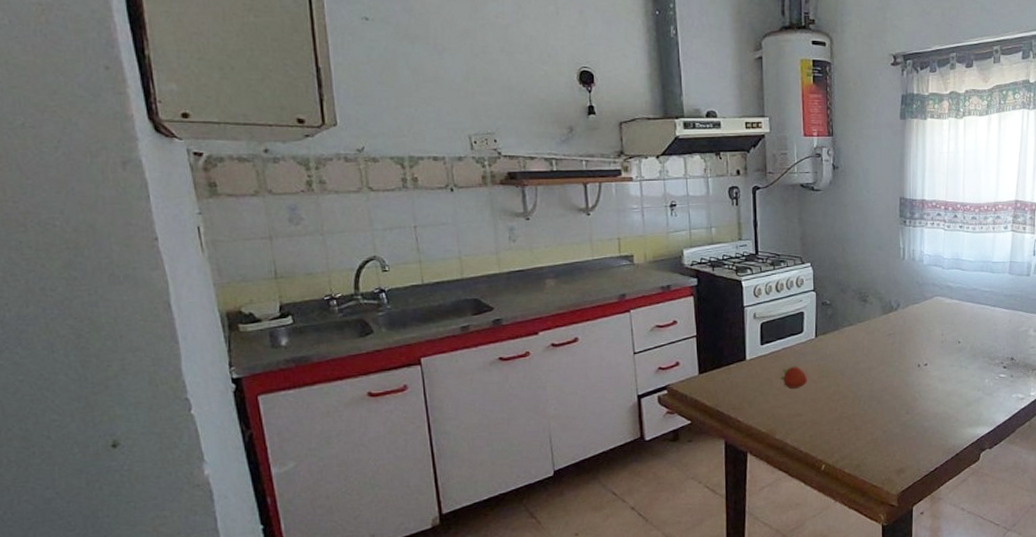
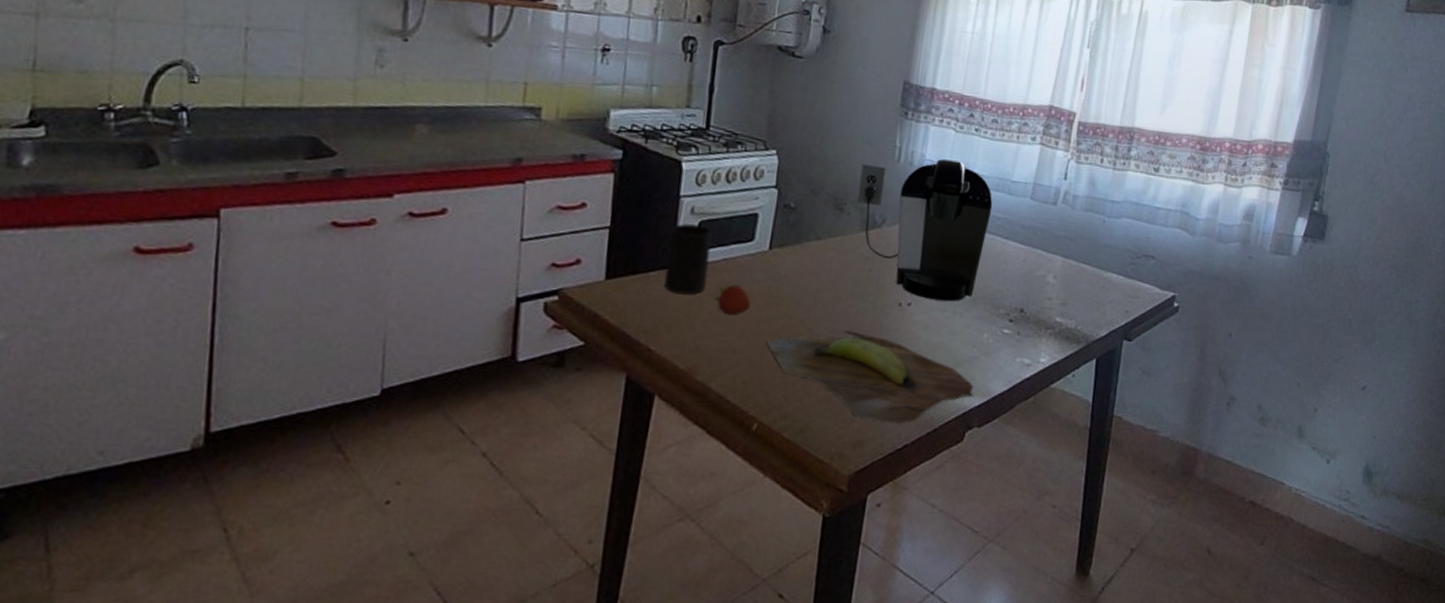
cup: none [740,326,772,379] -> present [664,224,712,295]
cutting board: none [824,389,984,454] -> present [767,330,975,424]
coffee maker: none [876,252,980,359] -> present [857,159,993,302]

